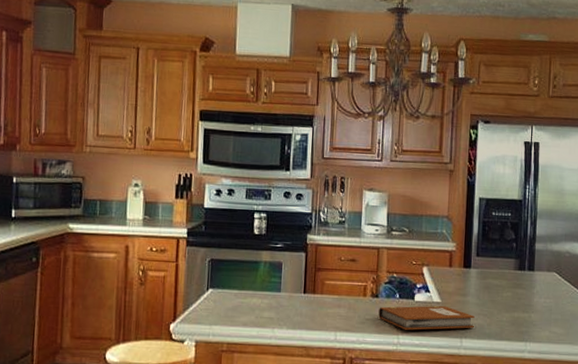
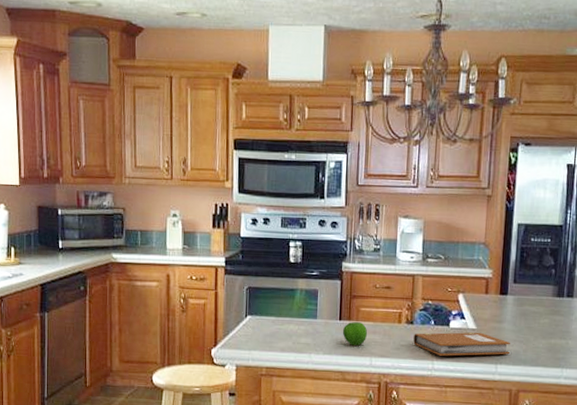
apple: none [306,295,332,320] -> present [342,322,367,346]

